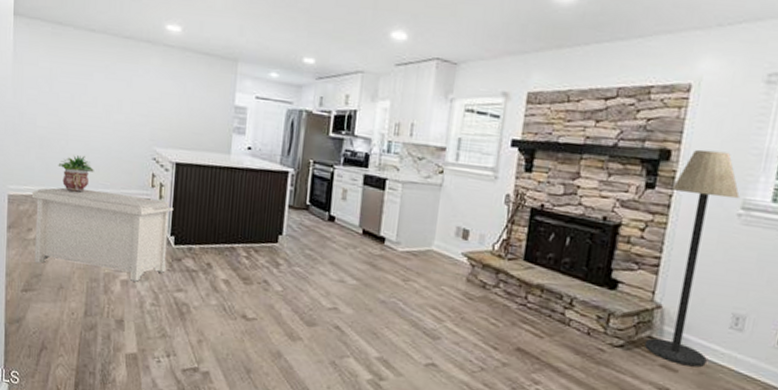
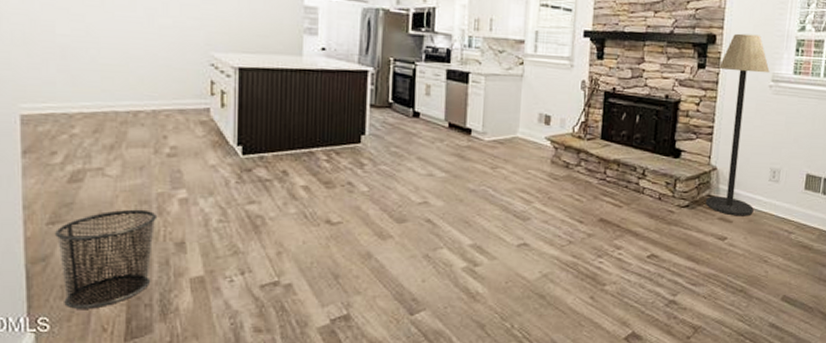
waste bin: none [27,285,104,370] -> present [55,209,158,309]
bench: present [31,187,174,282] -> none [53,102,239,199]
potted plant: present [58,155,94,192] -> none [88,64,137,106]

